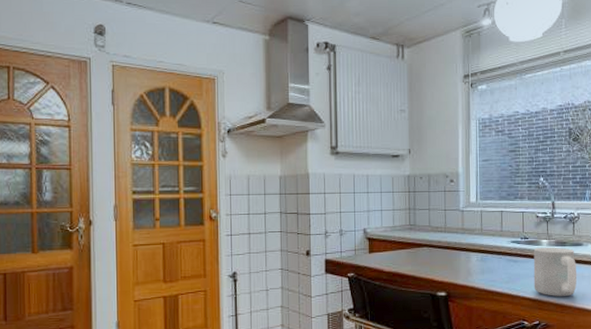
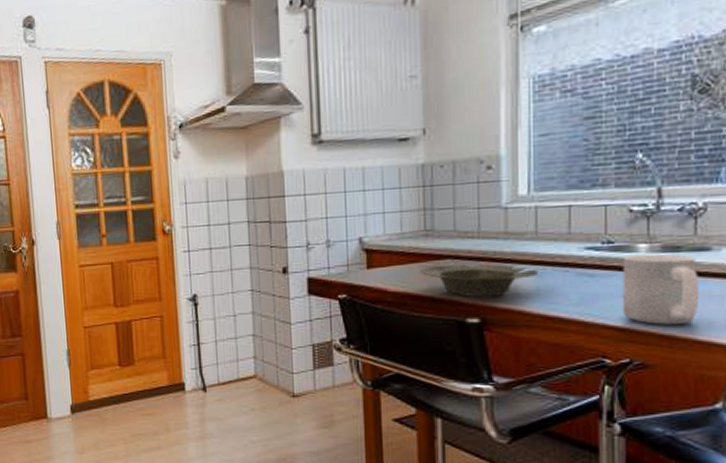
bowl: none [406,251,483,277] -> present [420,264,538,298]

